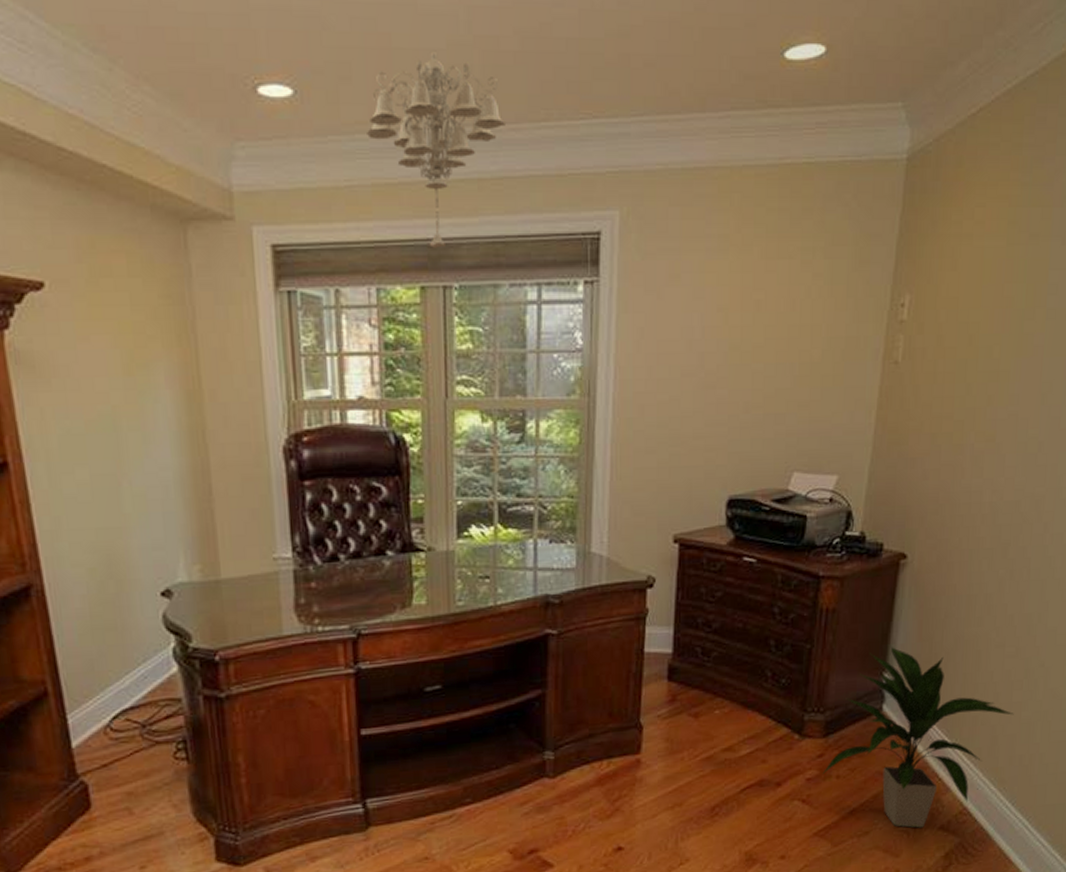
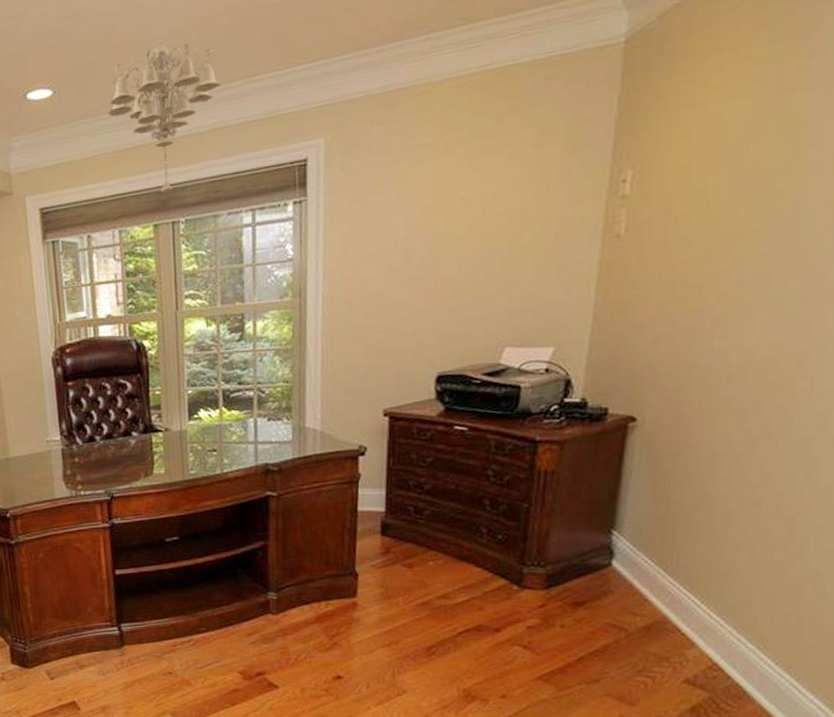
indoor plant: present [822,647,1014,828] -> none [544,506,776,680]

